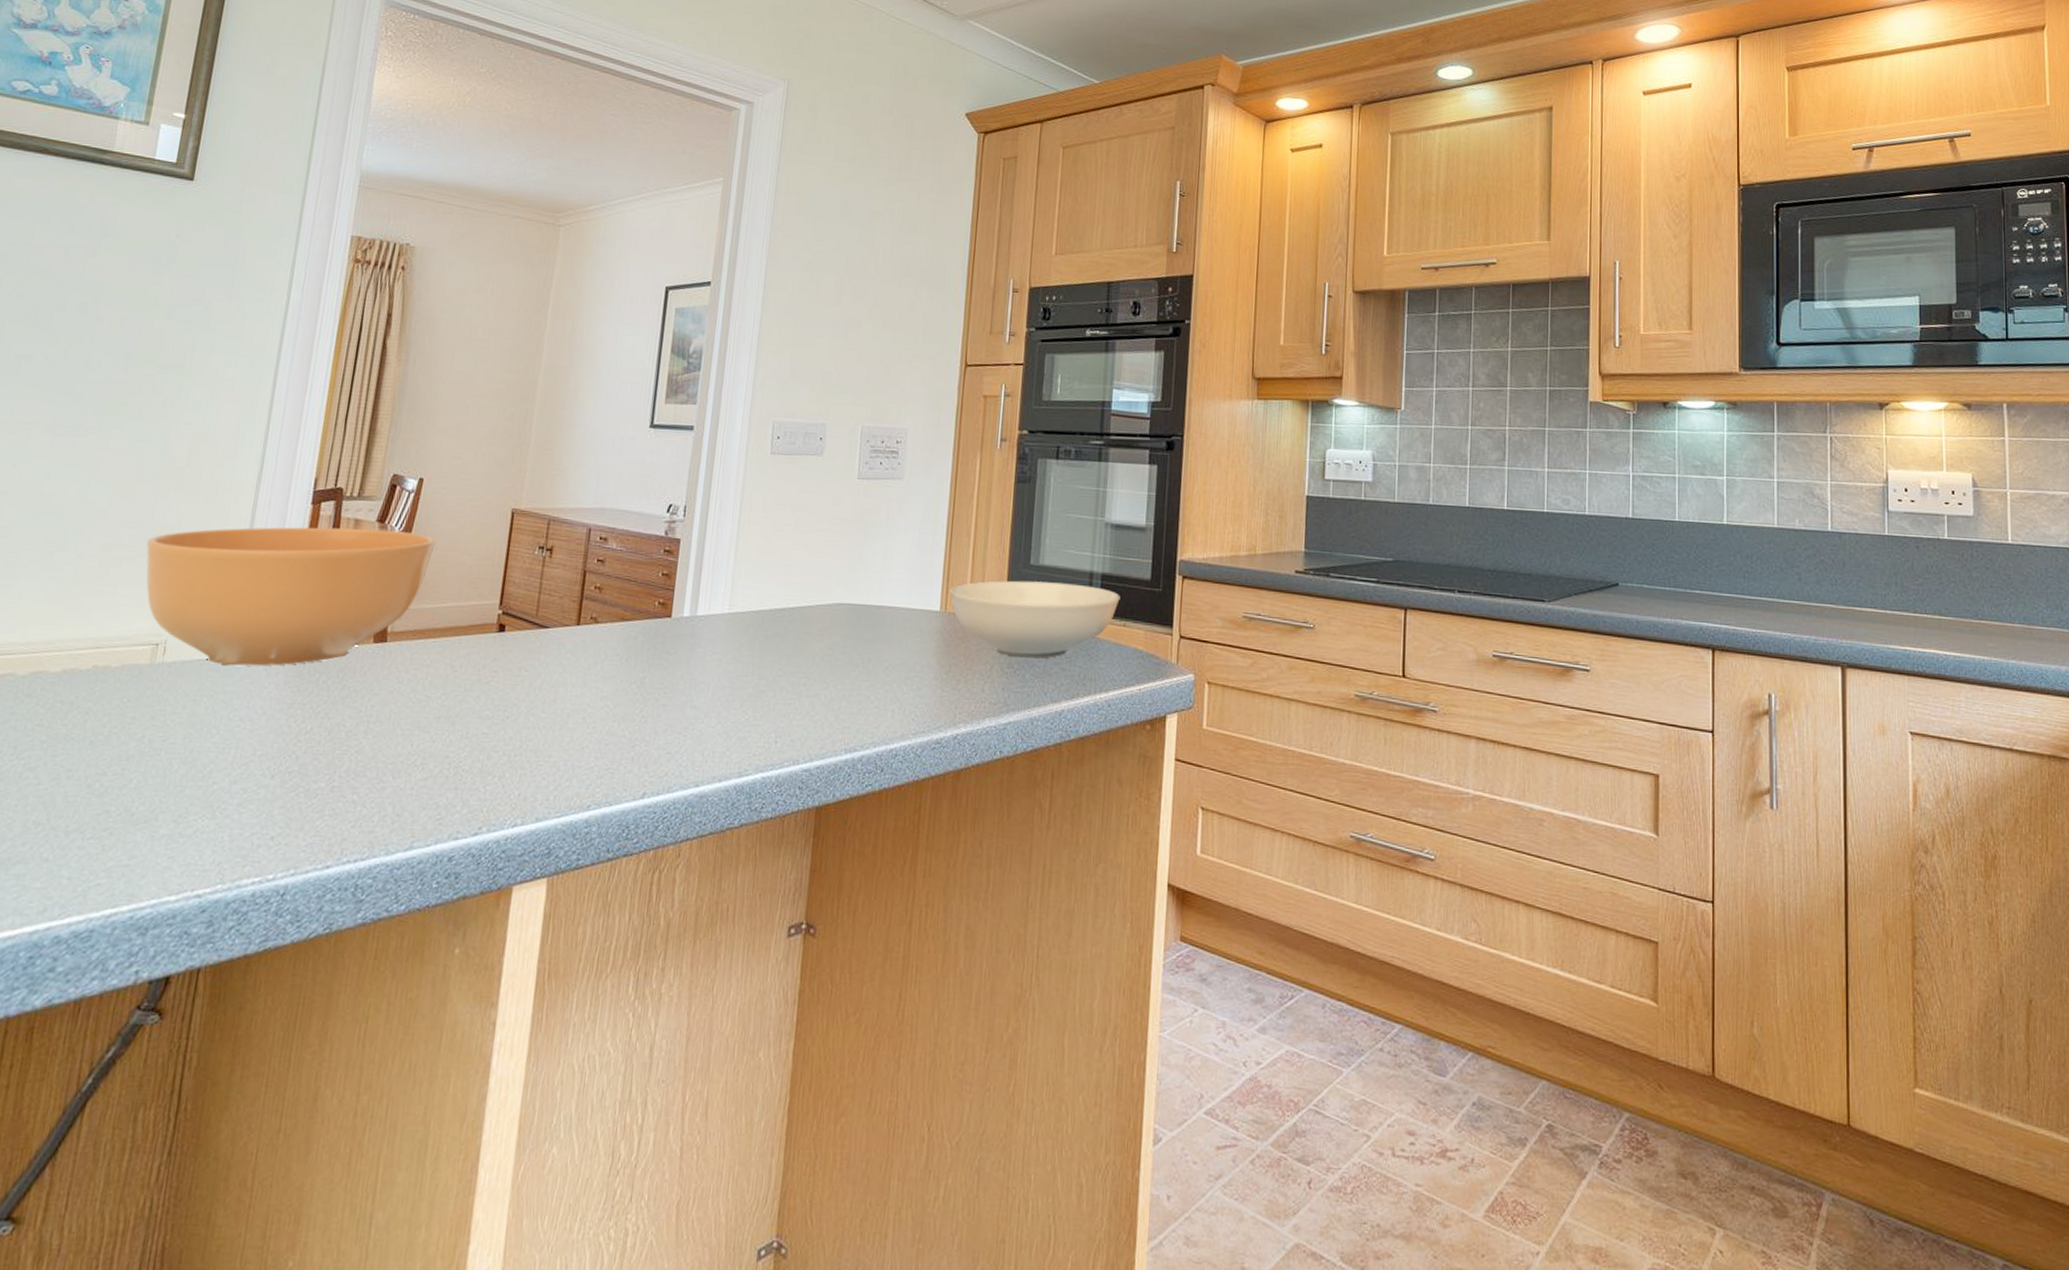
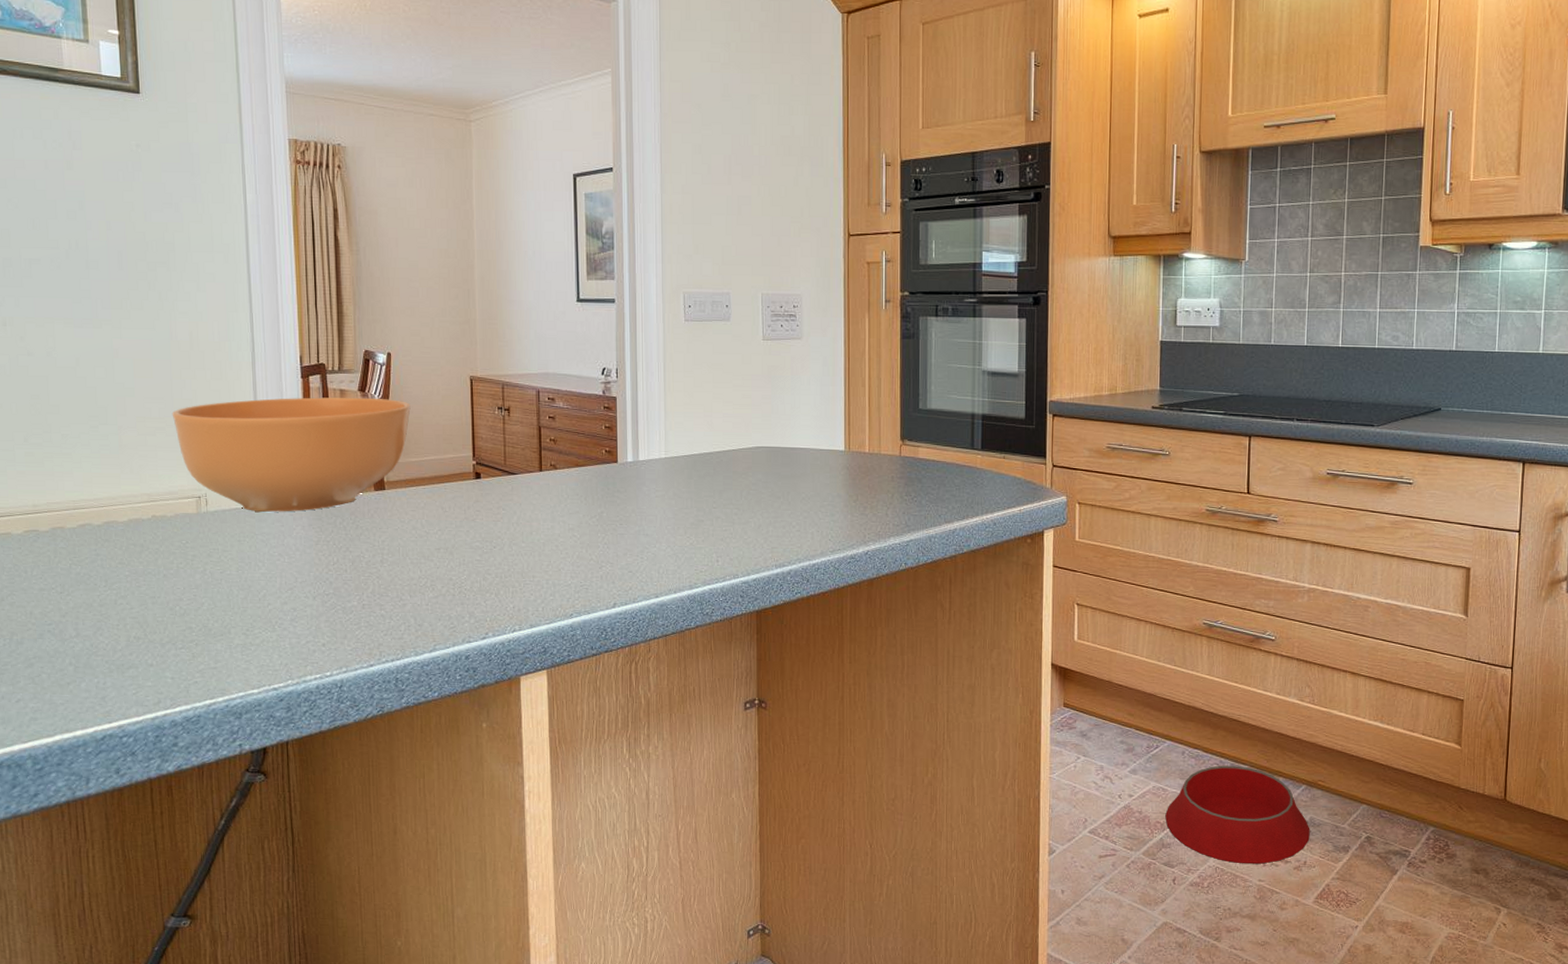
bowl: present [950,580,1120,658] -> none [851,422,999,487]
pet bowl: none [1300,1023,1479,1161] -> present [1165,765,1310,864]

